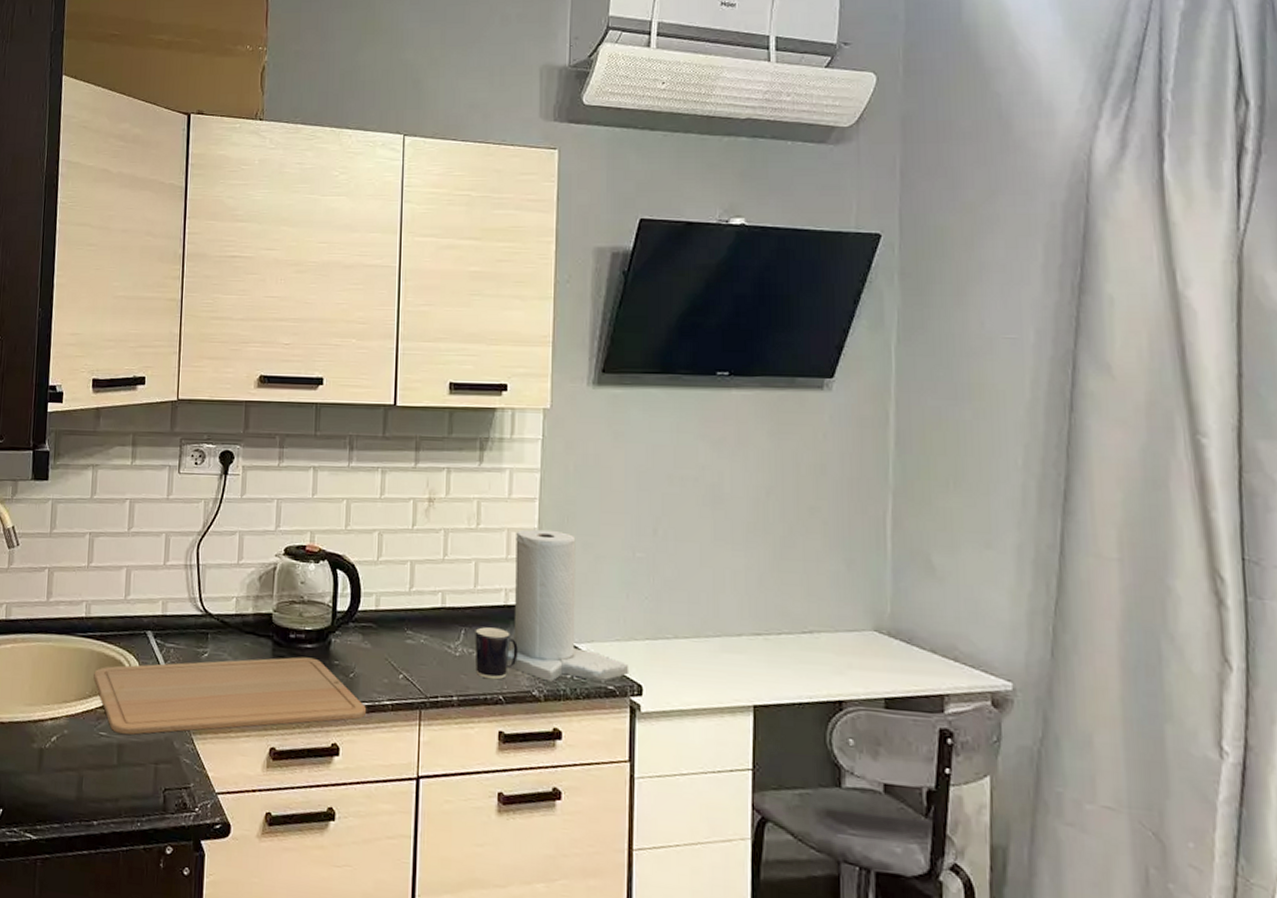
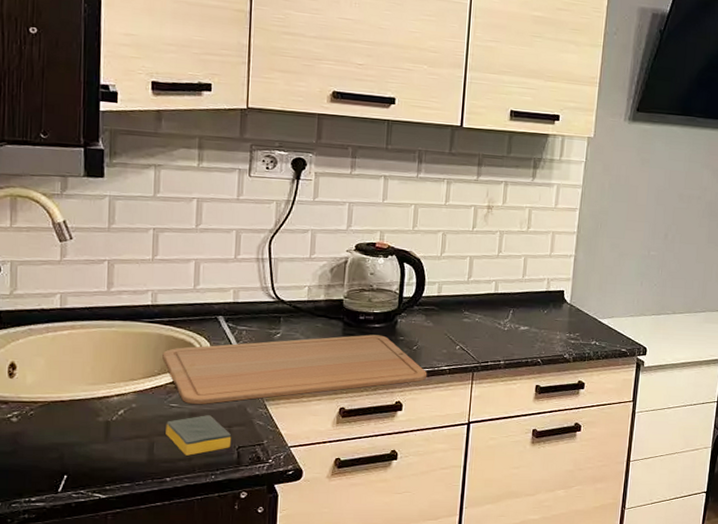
sponge: none [94,747,158,797] -> present [166,415,232,457]
mug: present [474,627,518,680] -> none [520,308,555,348]
paper towel: present [507,529,630,683] -> none [545,232,638,348]

